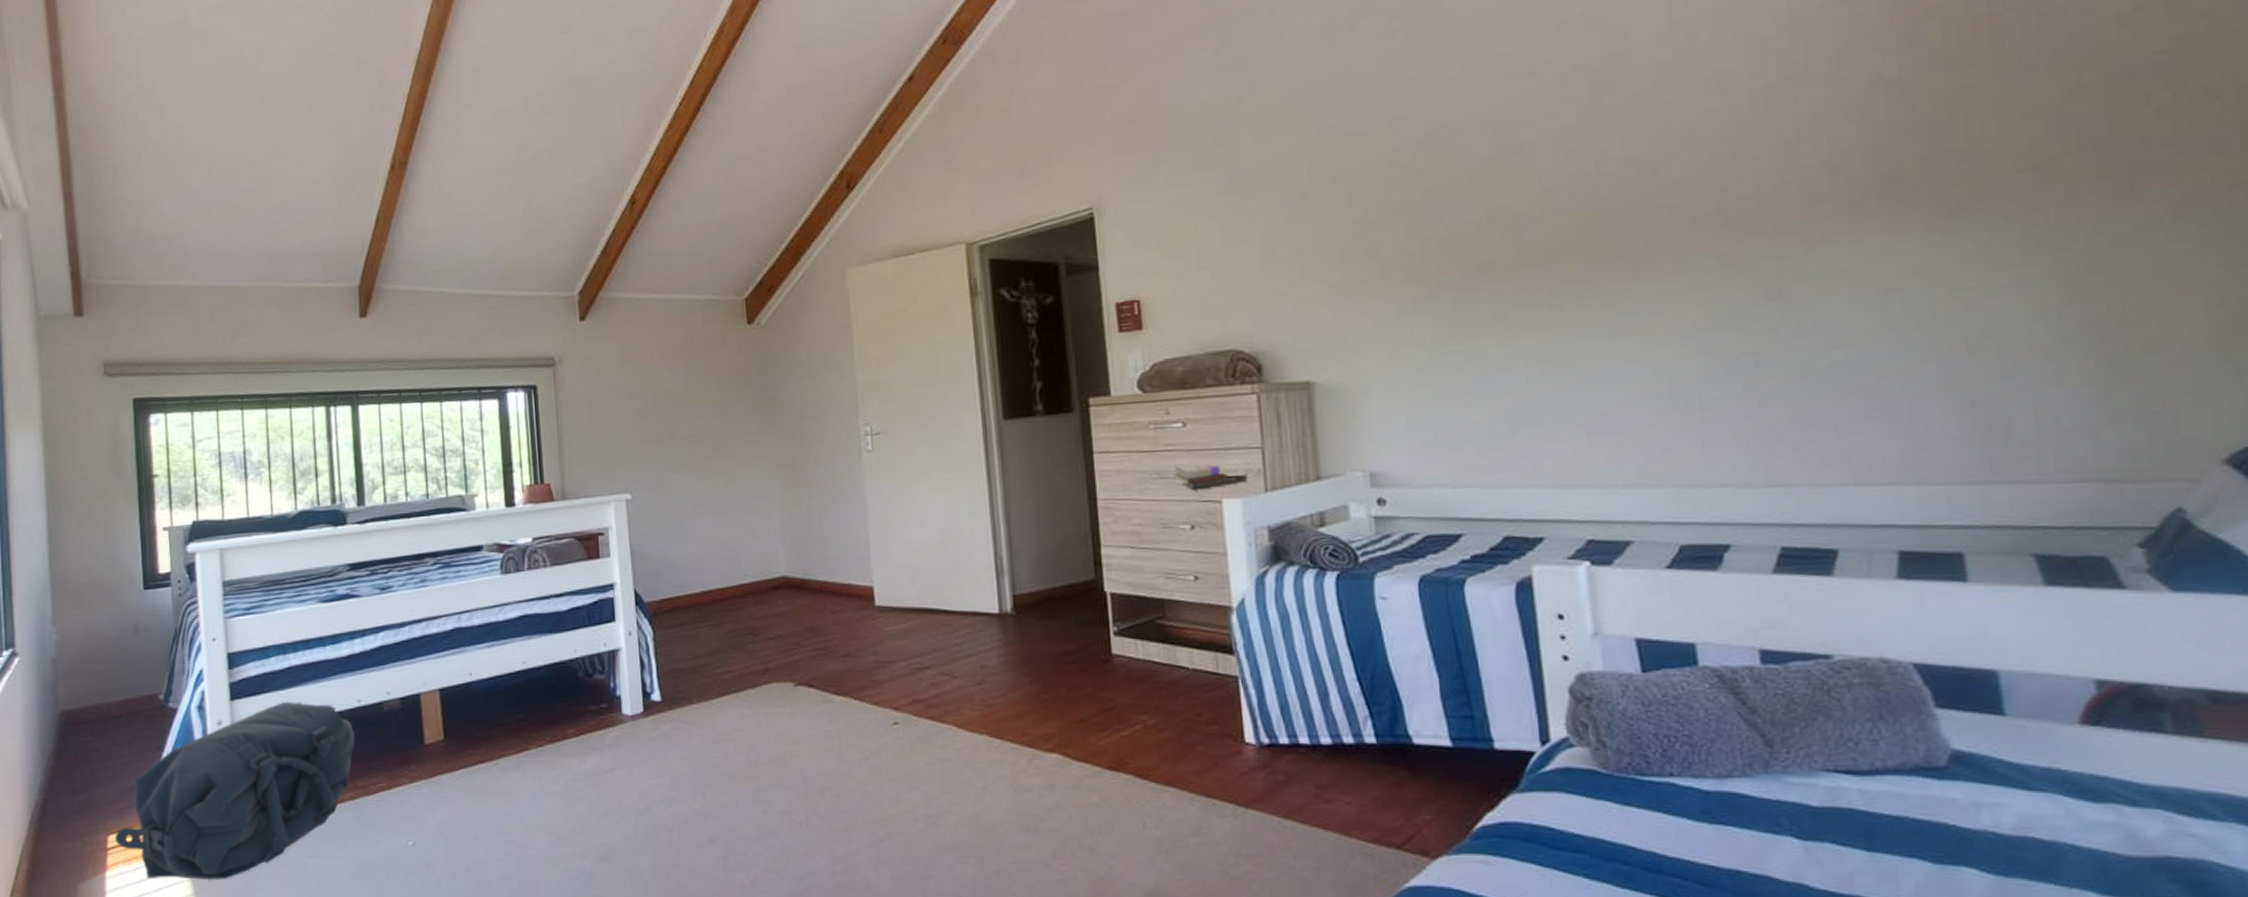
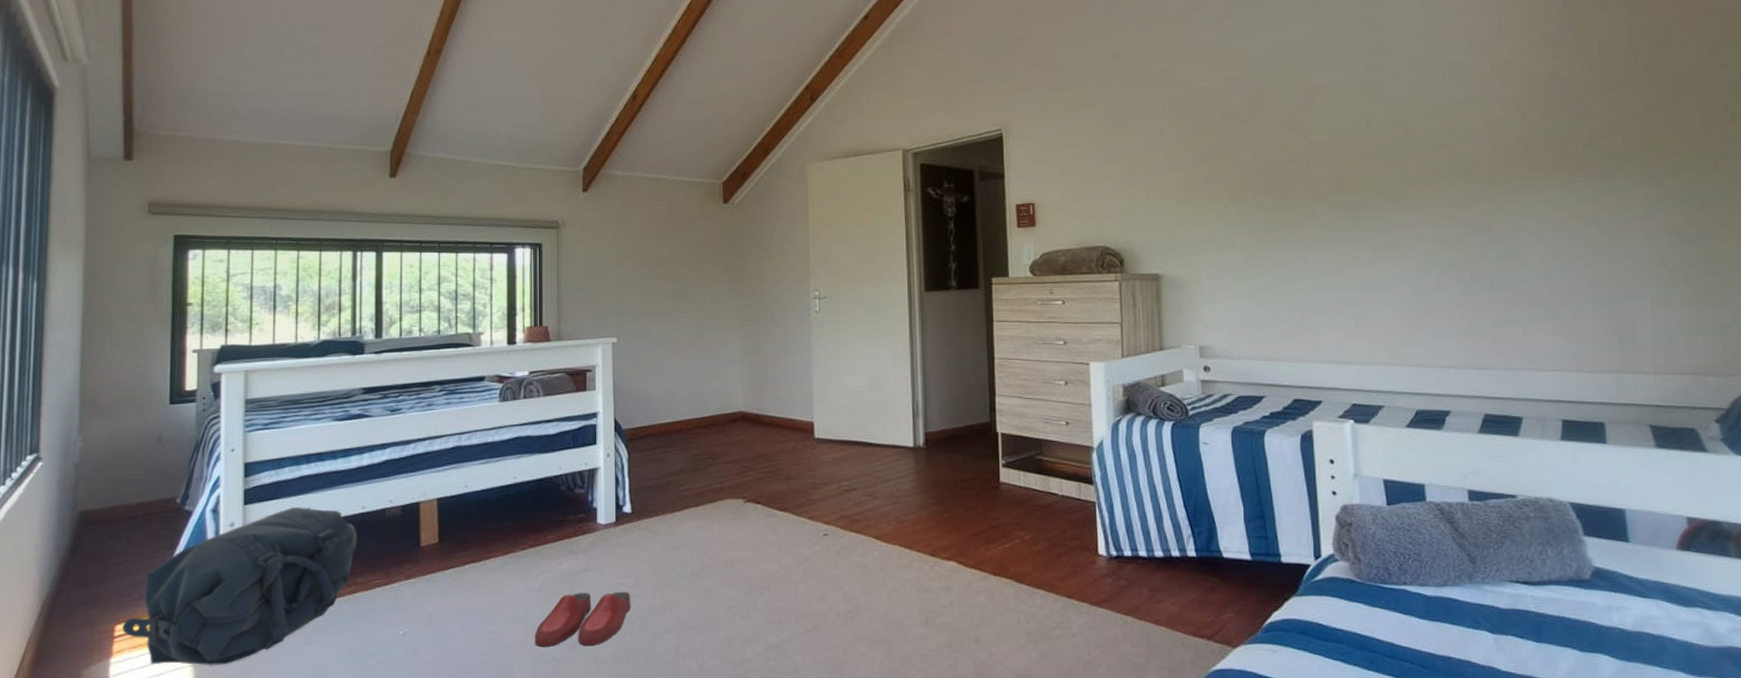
slippers: none [559,794,668,859] -> present [534,591,631,646]
books: present [1173,462,1247,489] -> none [1054,332,1109,353]

